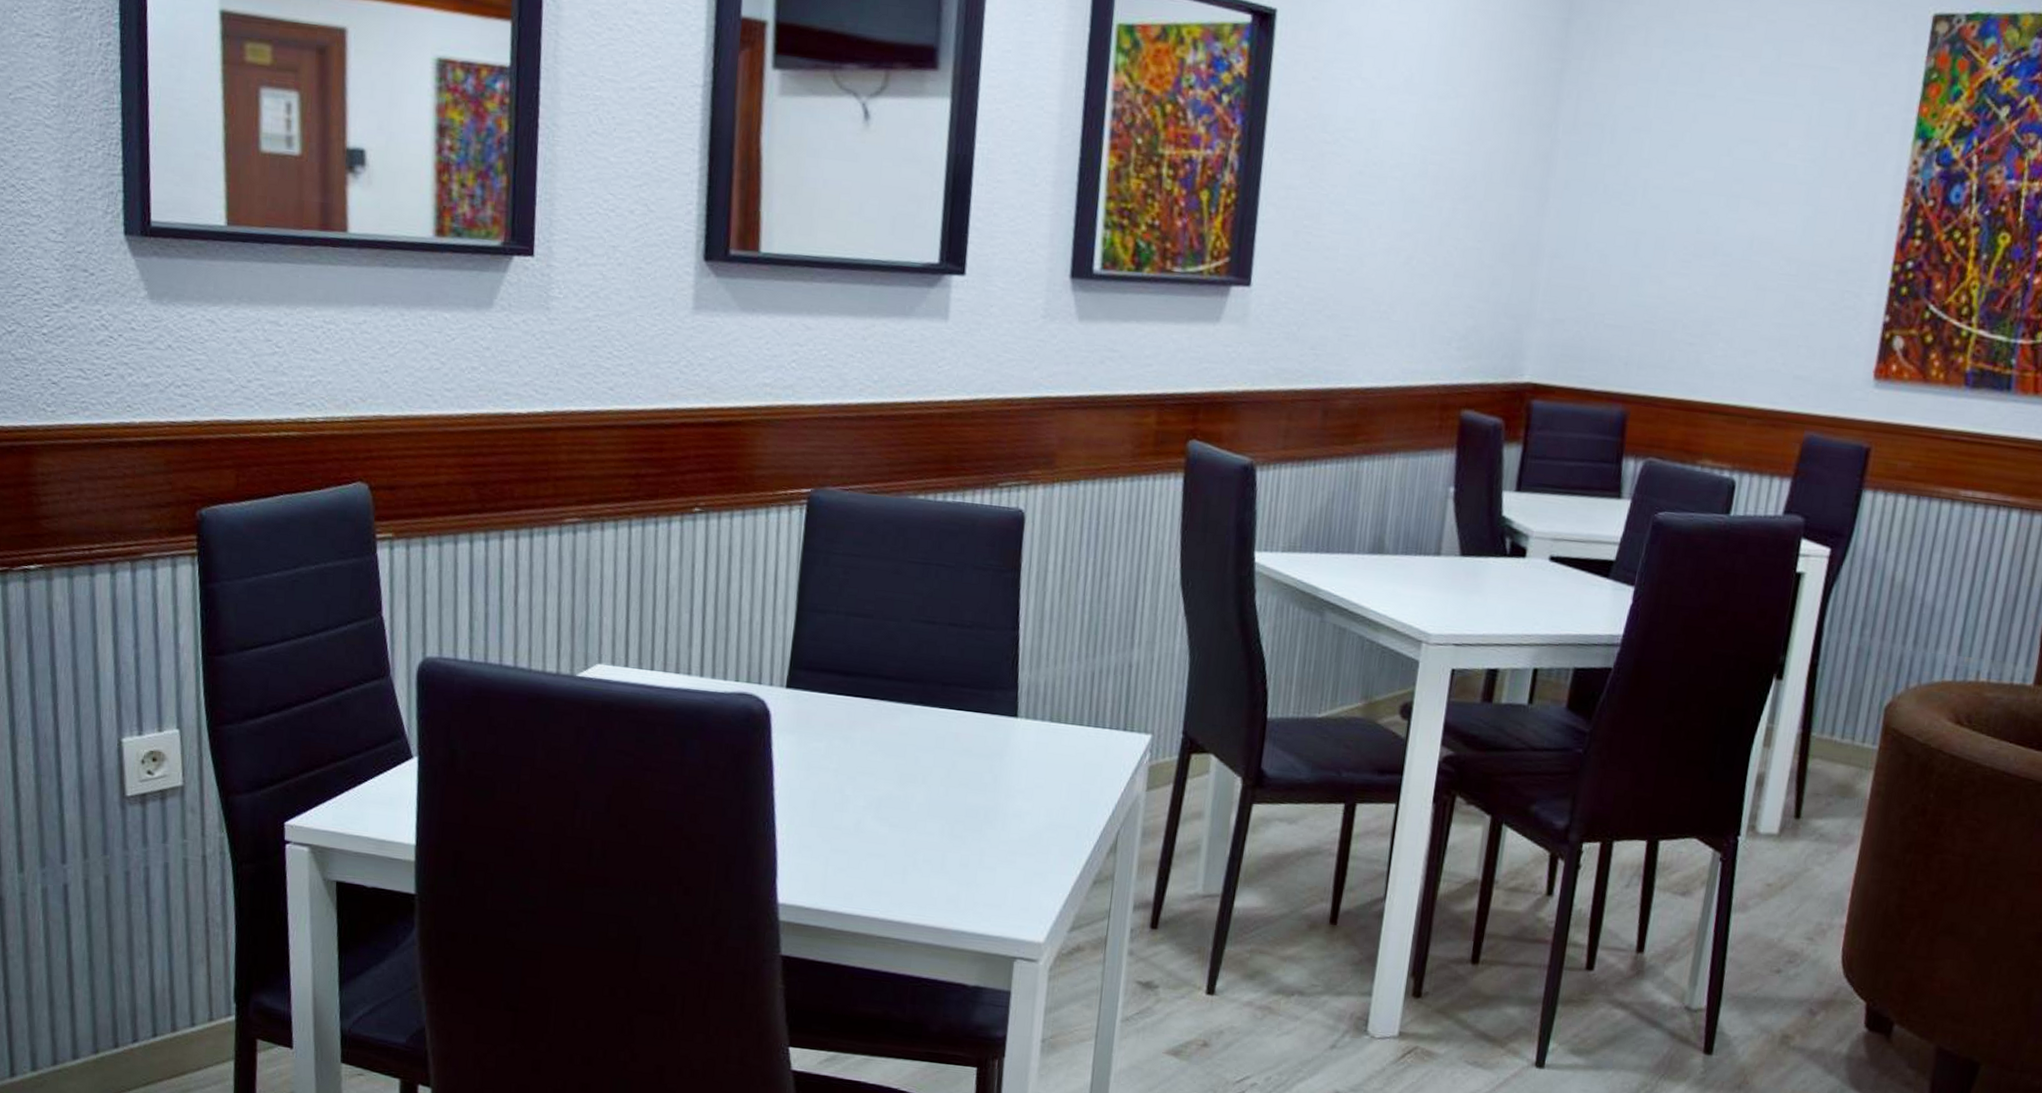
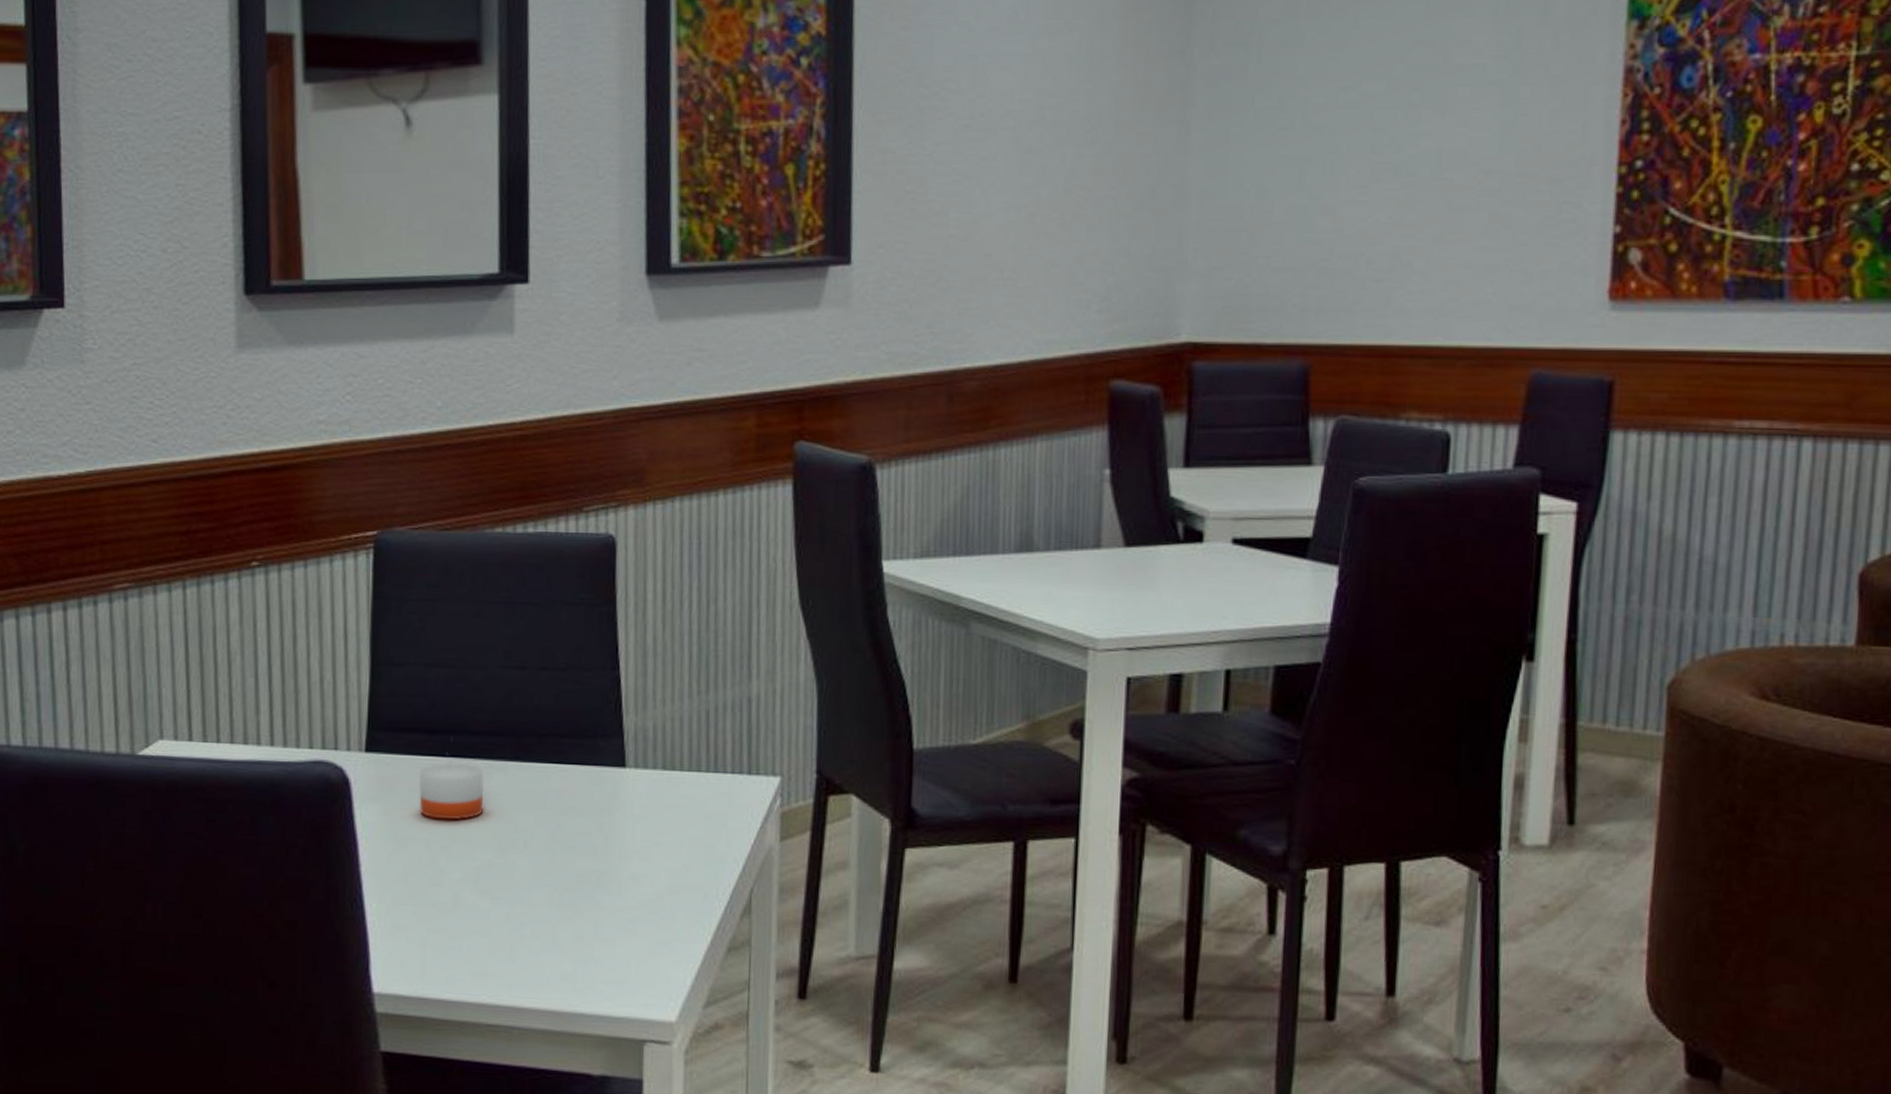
candle: none [832,698,891,755] -> present [418,758,485,820]

